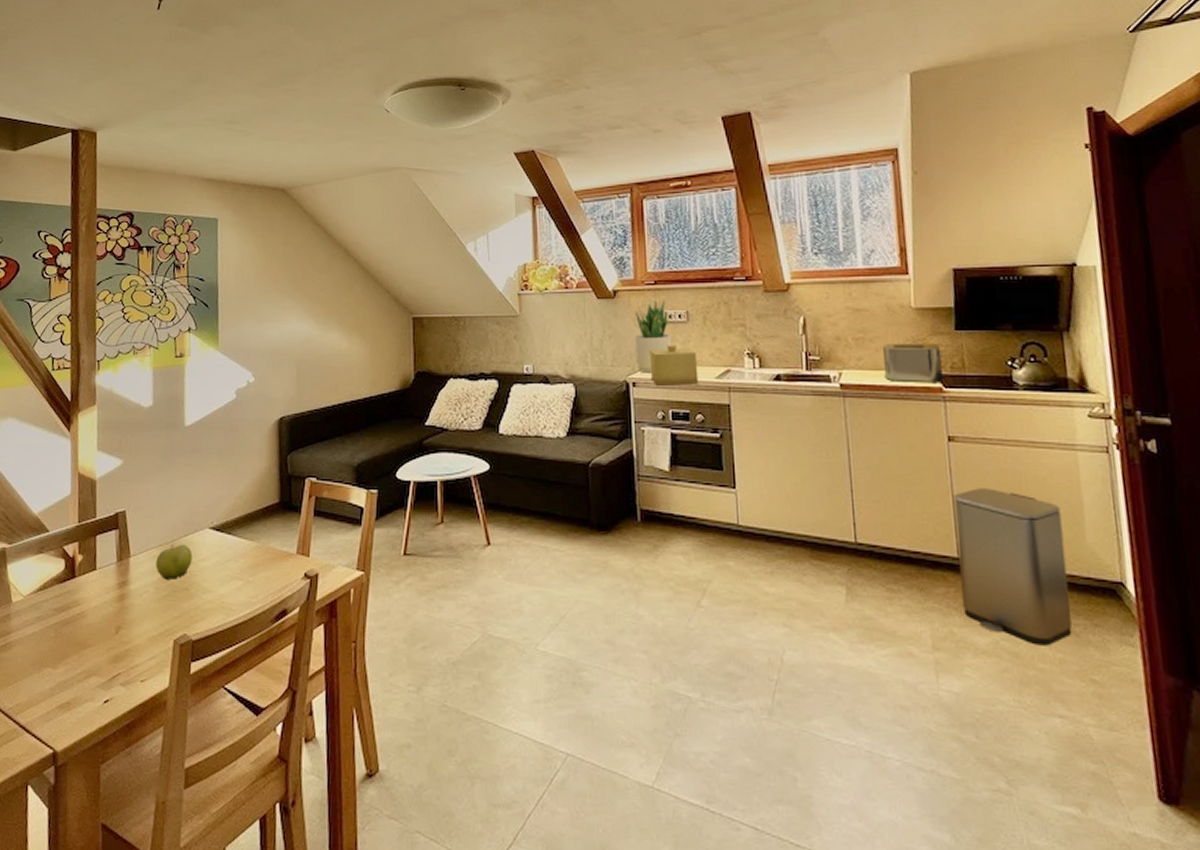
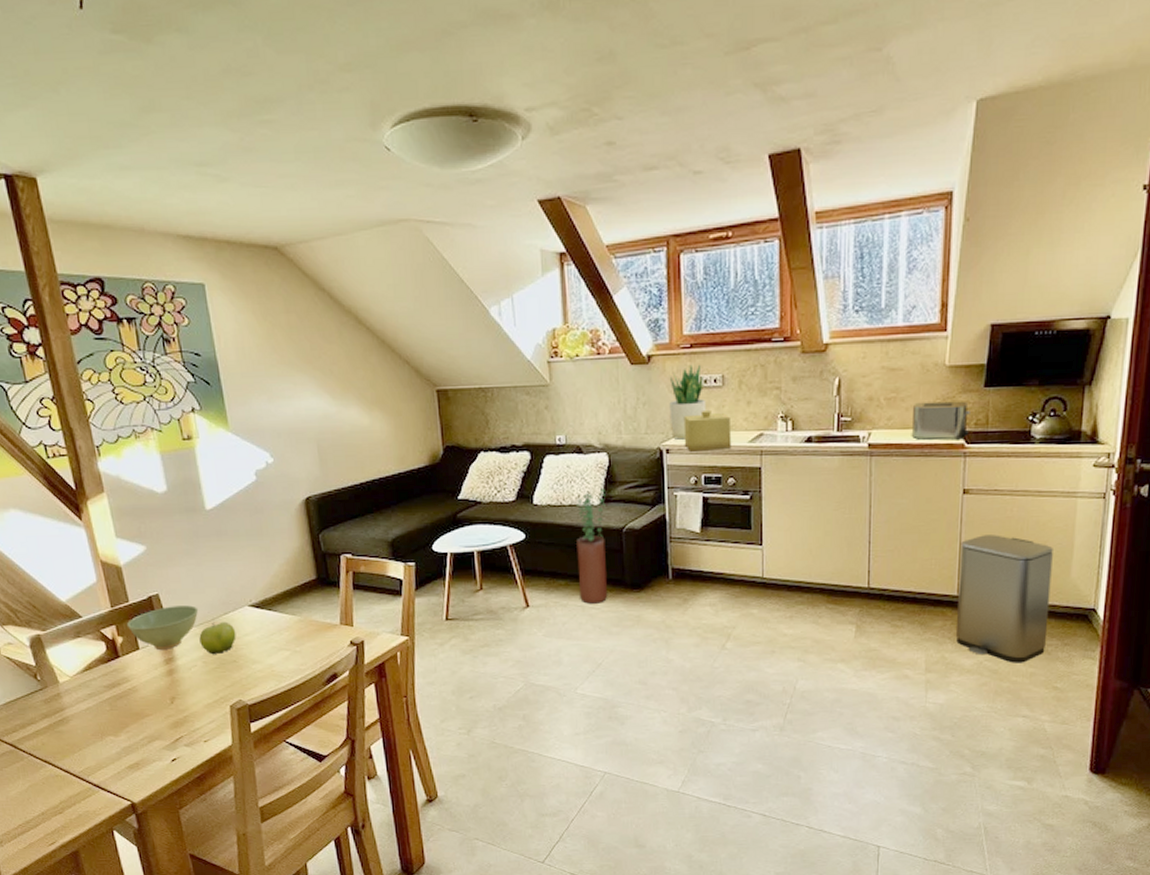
bowl: none [89,524,161,571] -> present [126,605,199,650]
vase: none [541,415,573,545] -> present [577,483,608,604]

